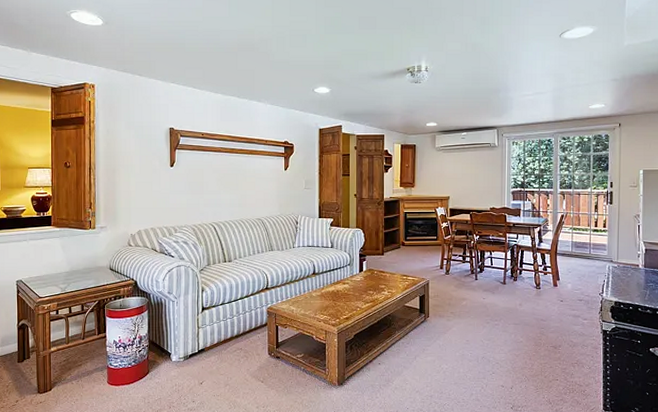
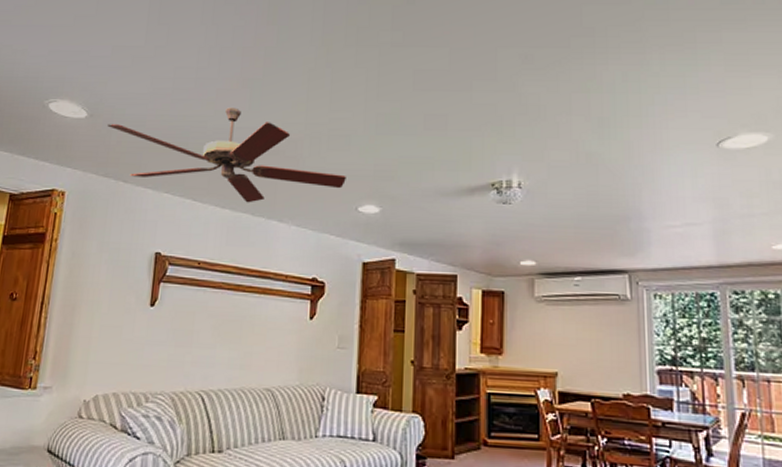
ceiling fan: none [120,14,305,89] -> present [107,107,346,203]

